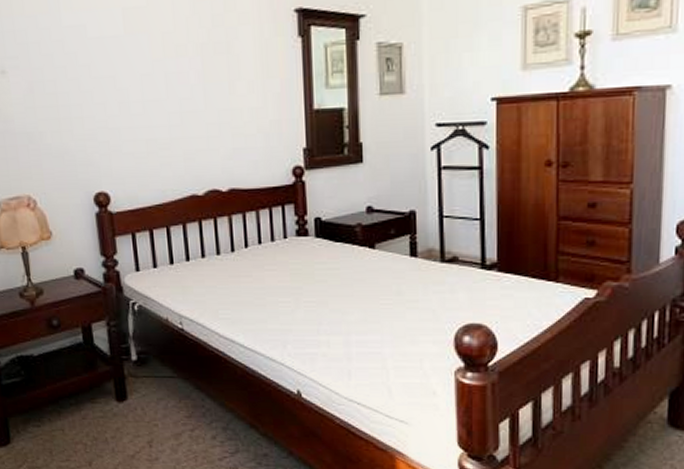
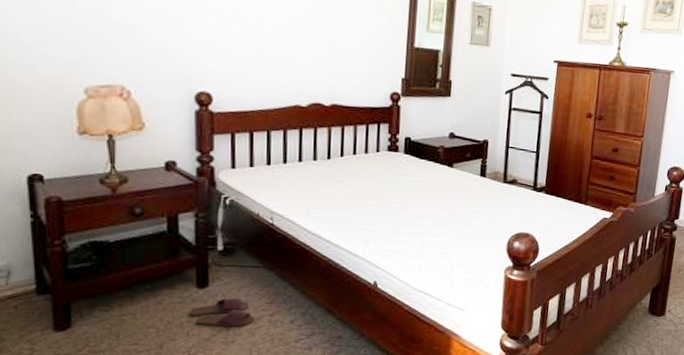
slippers: none [112,412,176,443] -> present [190,298,255,327]

